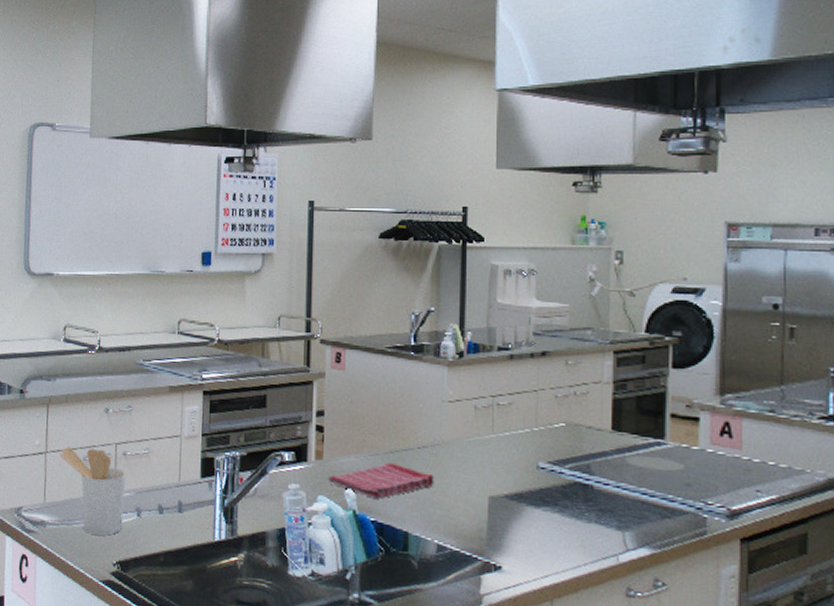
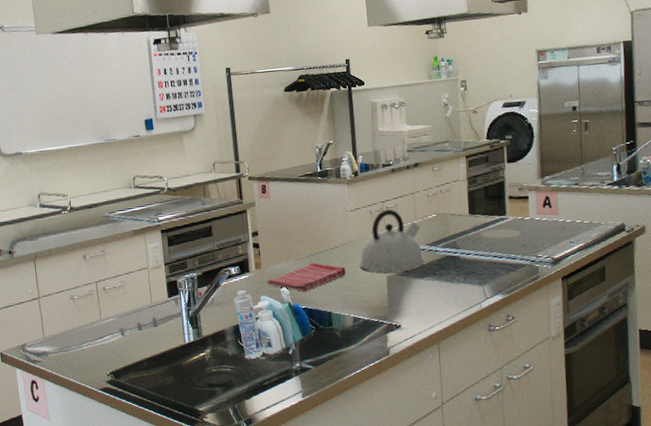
utensil holder: present [59,446,127,536] -> none [50,288,111,355]
kettle: none [453,407,543,494] -> present [359,209,425,273]

